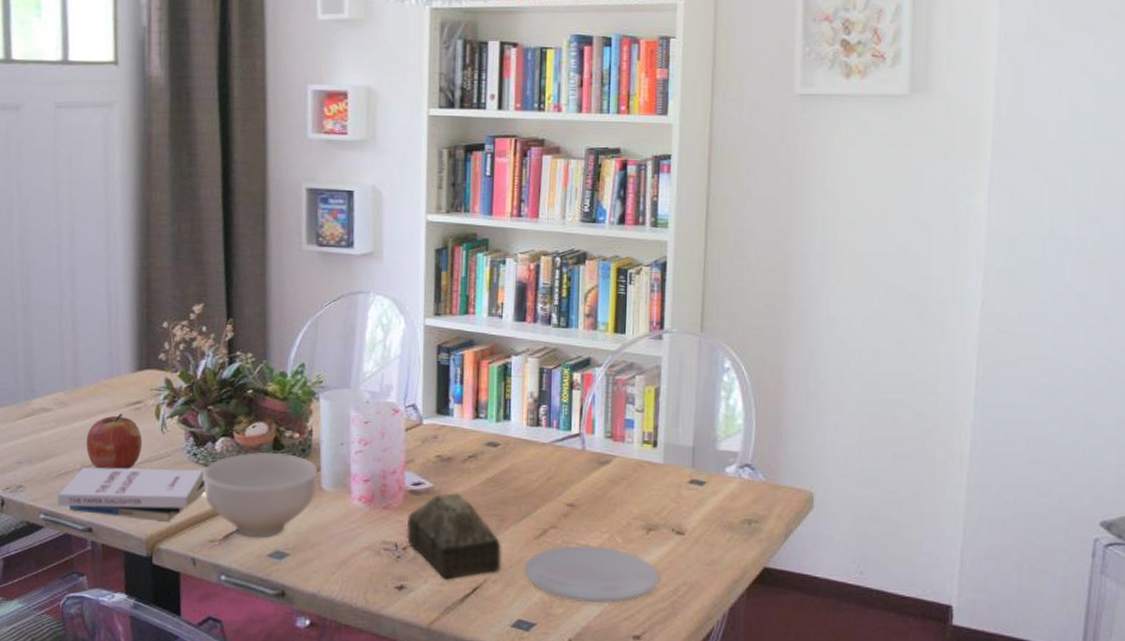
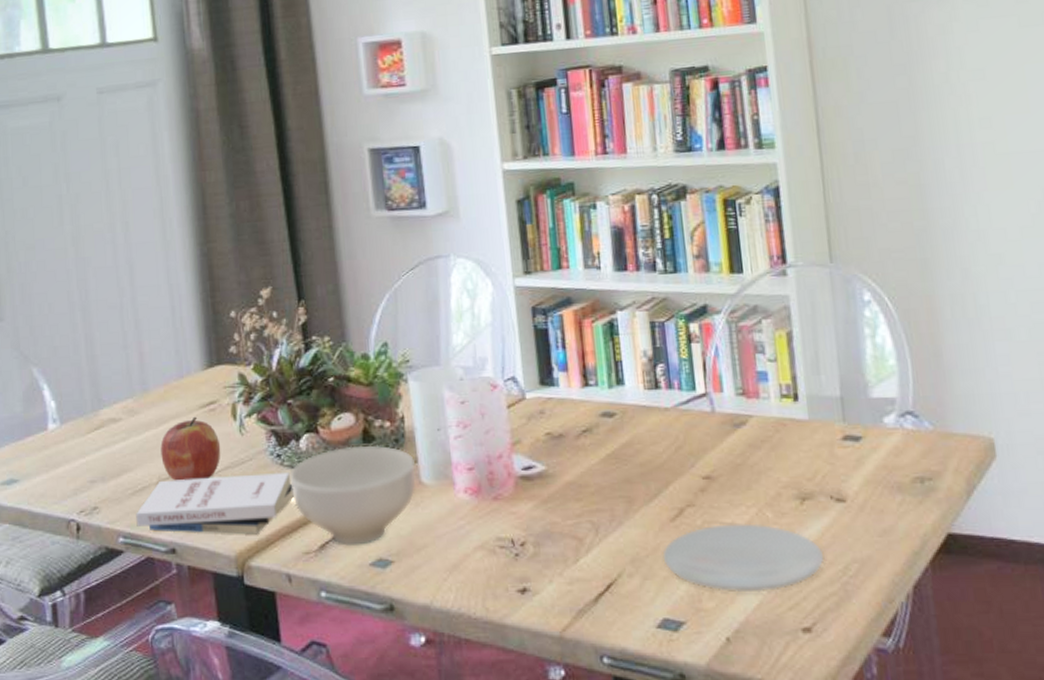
decorative box: present [406,492,501,580] -> none [521,474,636,577]

